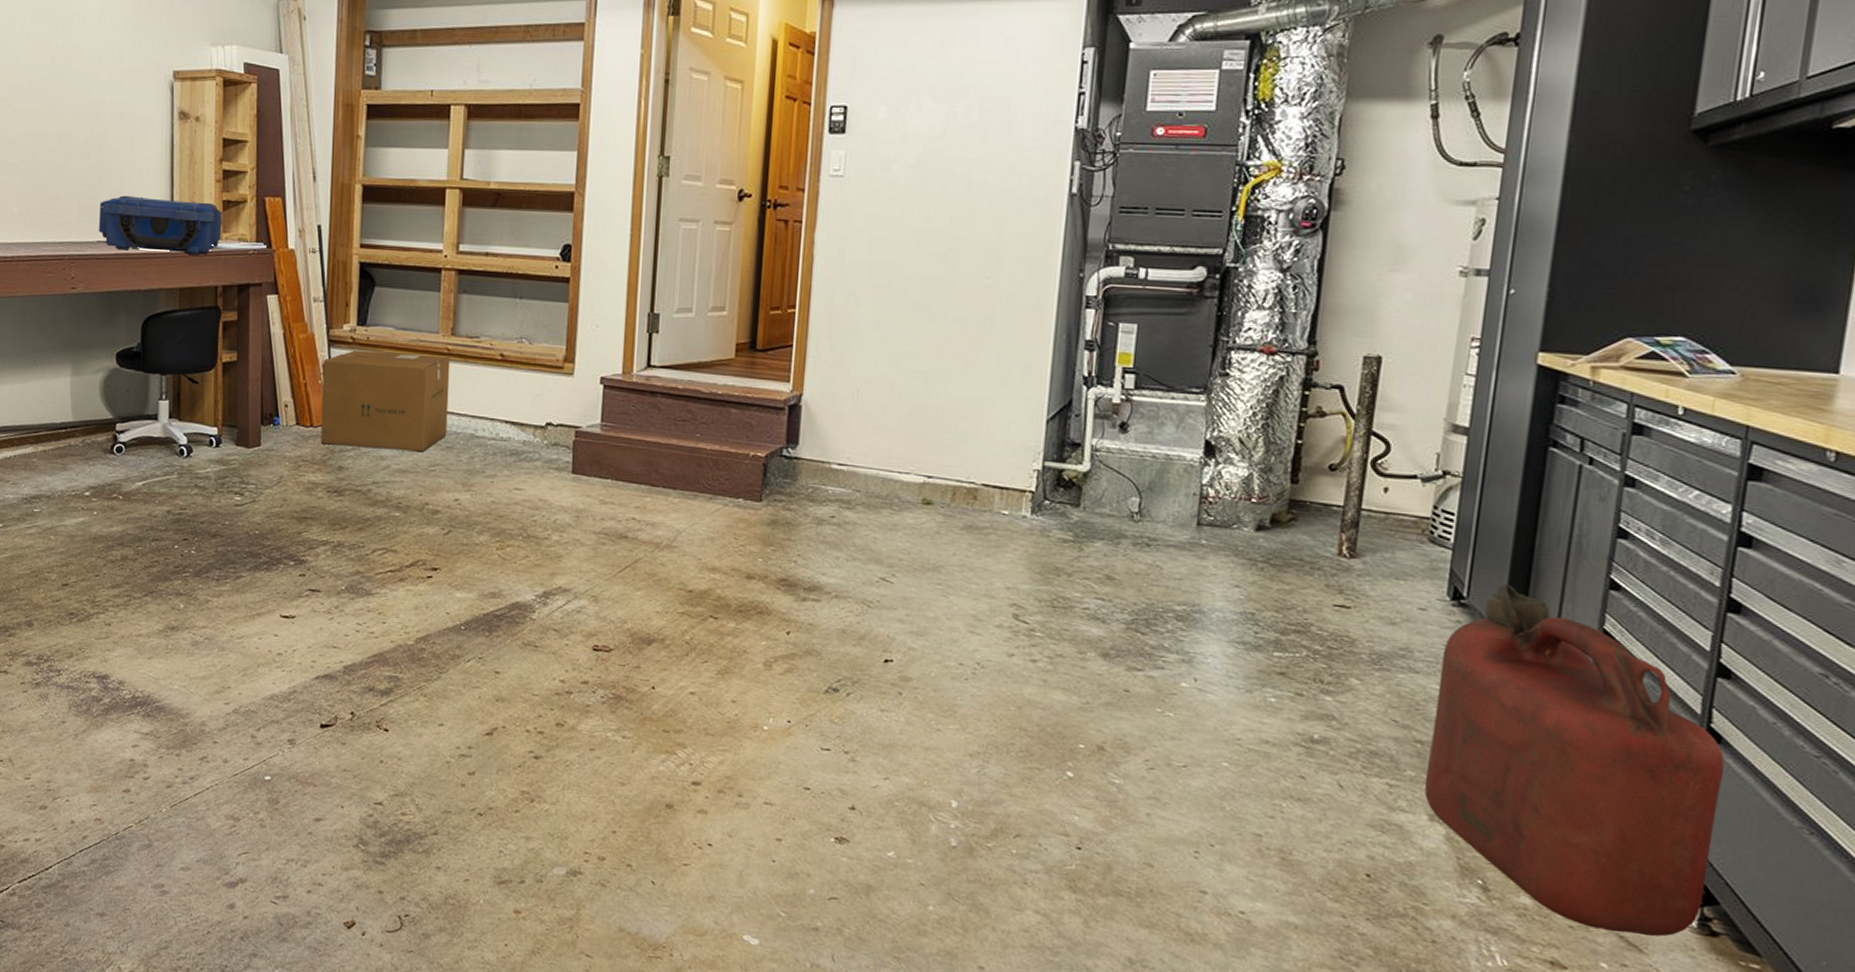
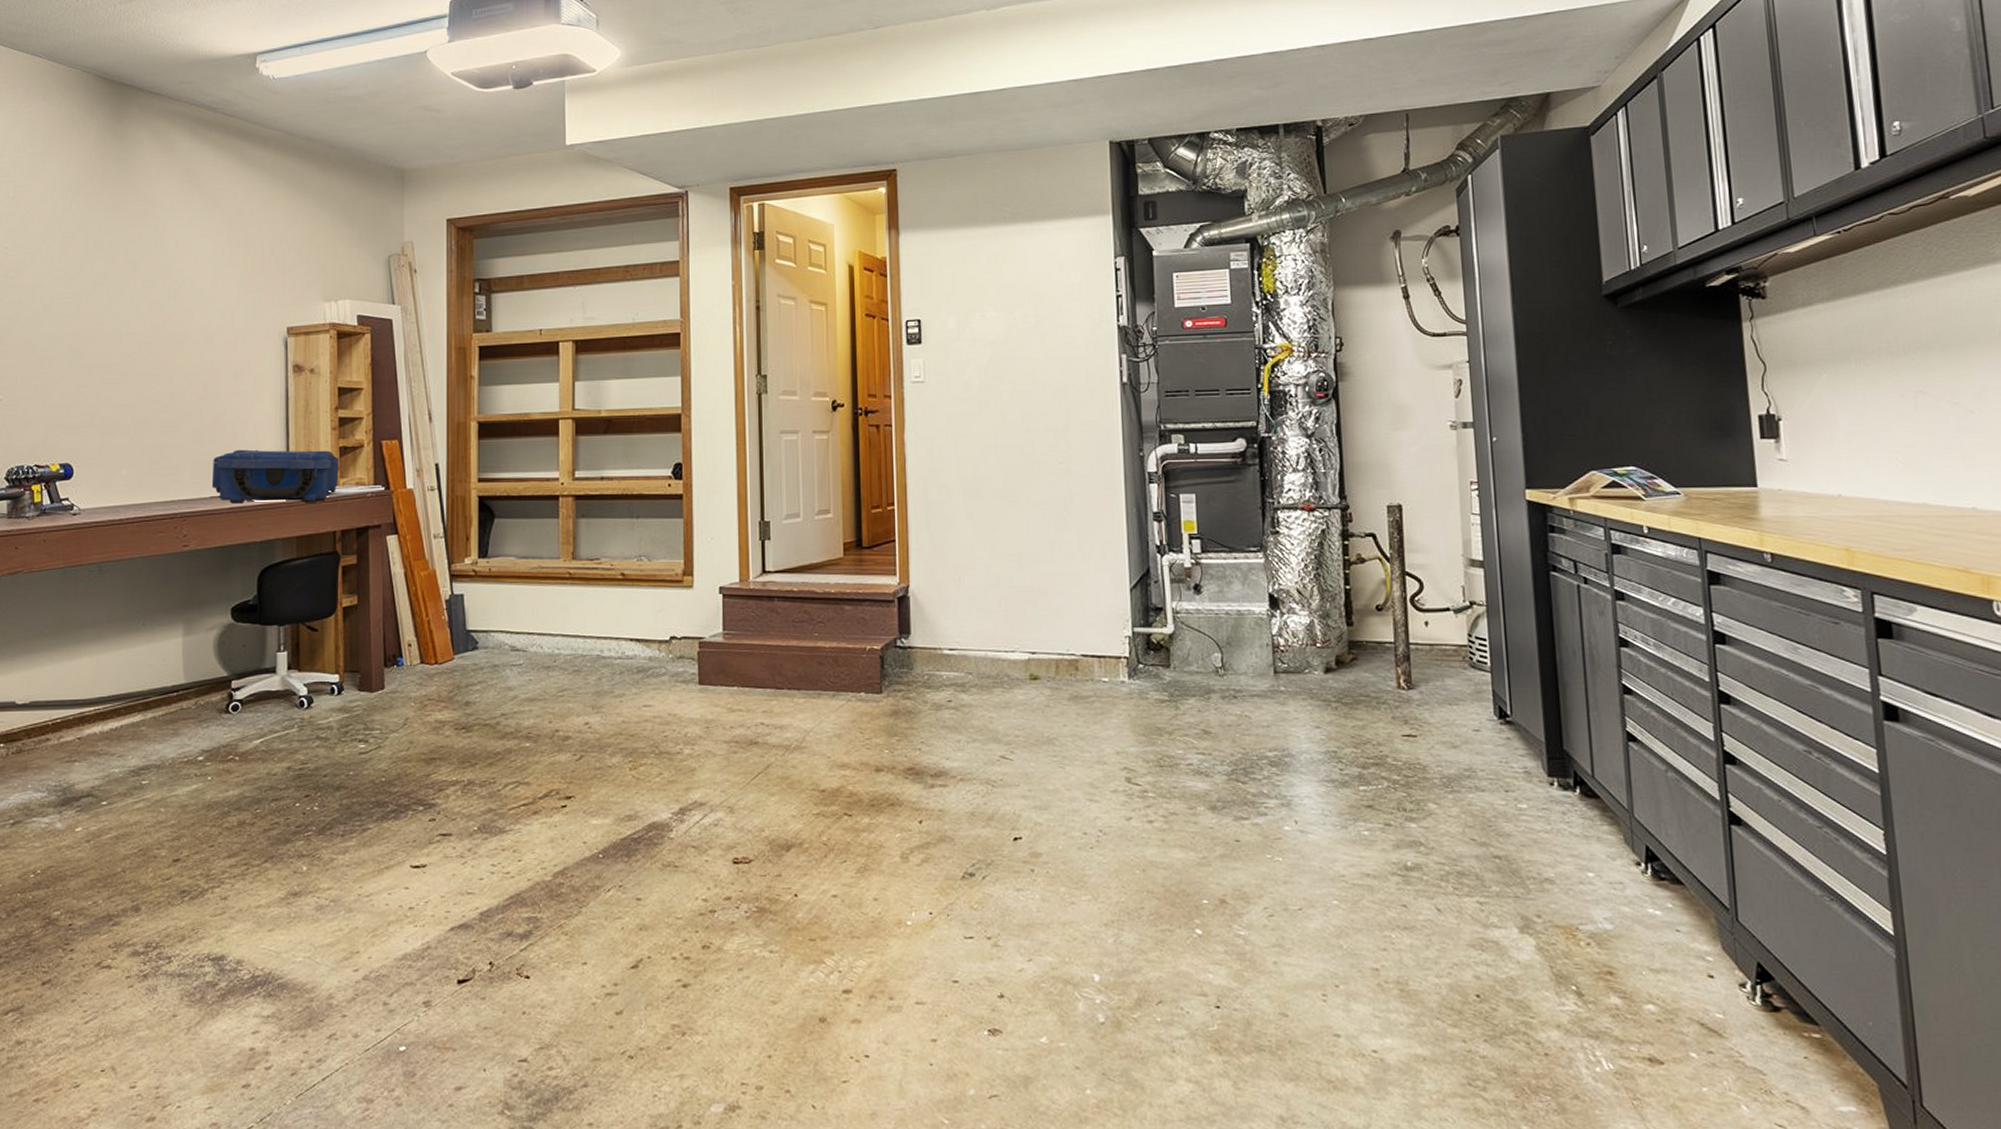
box: present [320,350,451,452] -> none [446,580,573,681]
fuel can: present [1424,583,1725,937] -> none [1501,699,1761,1020]

